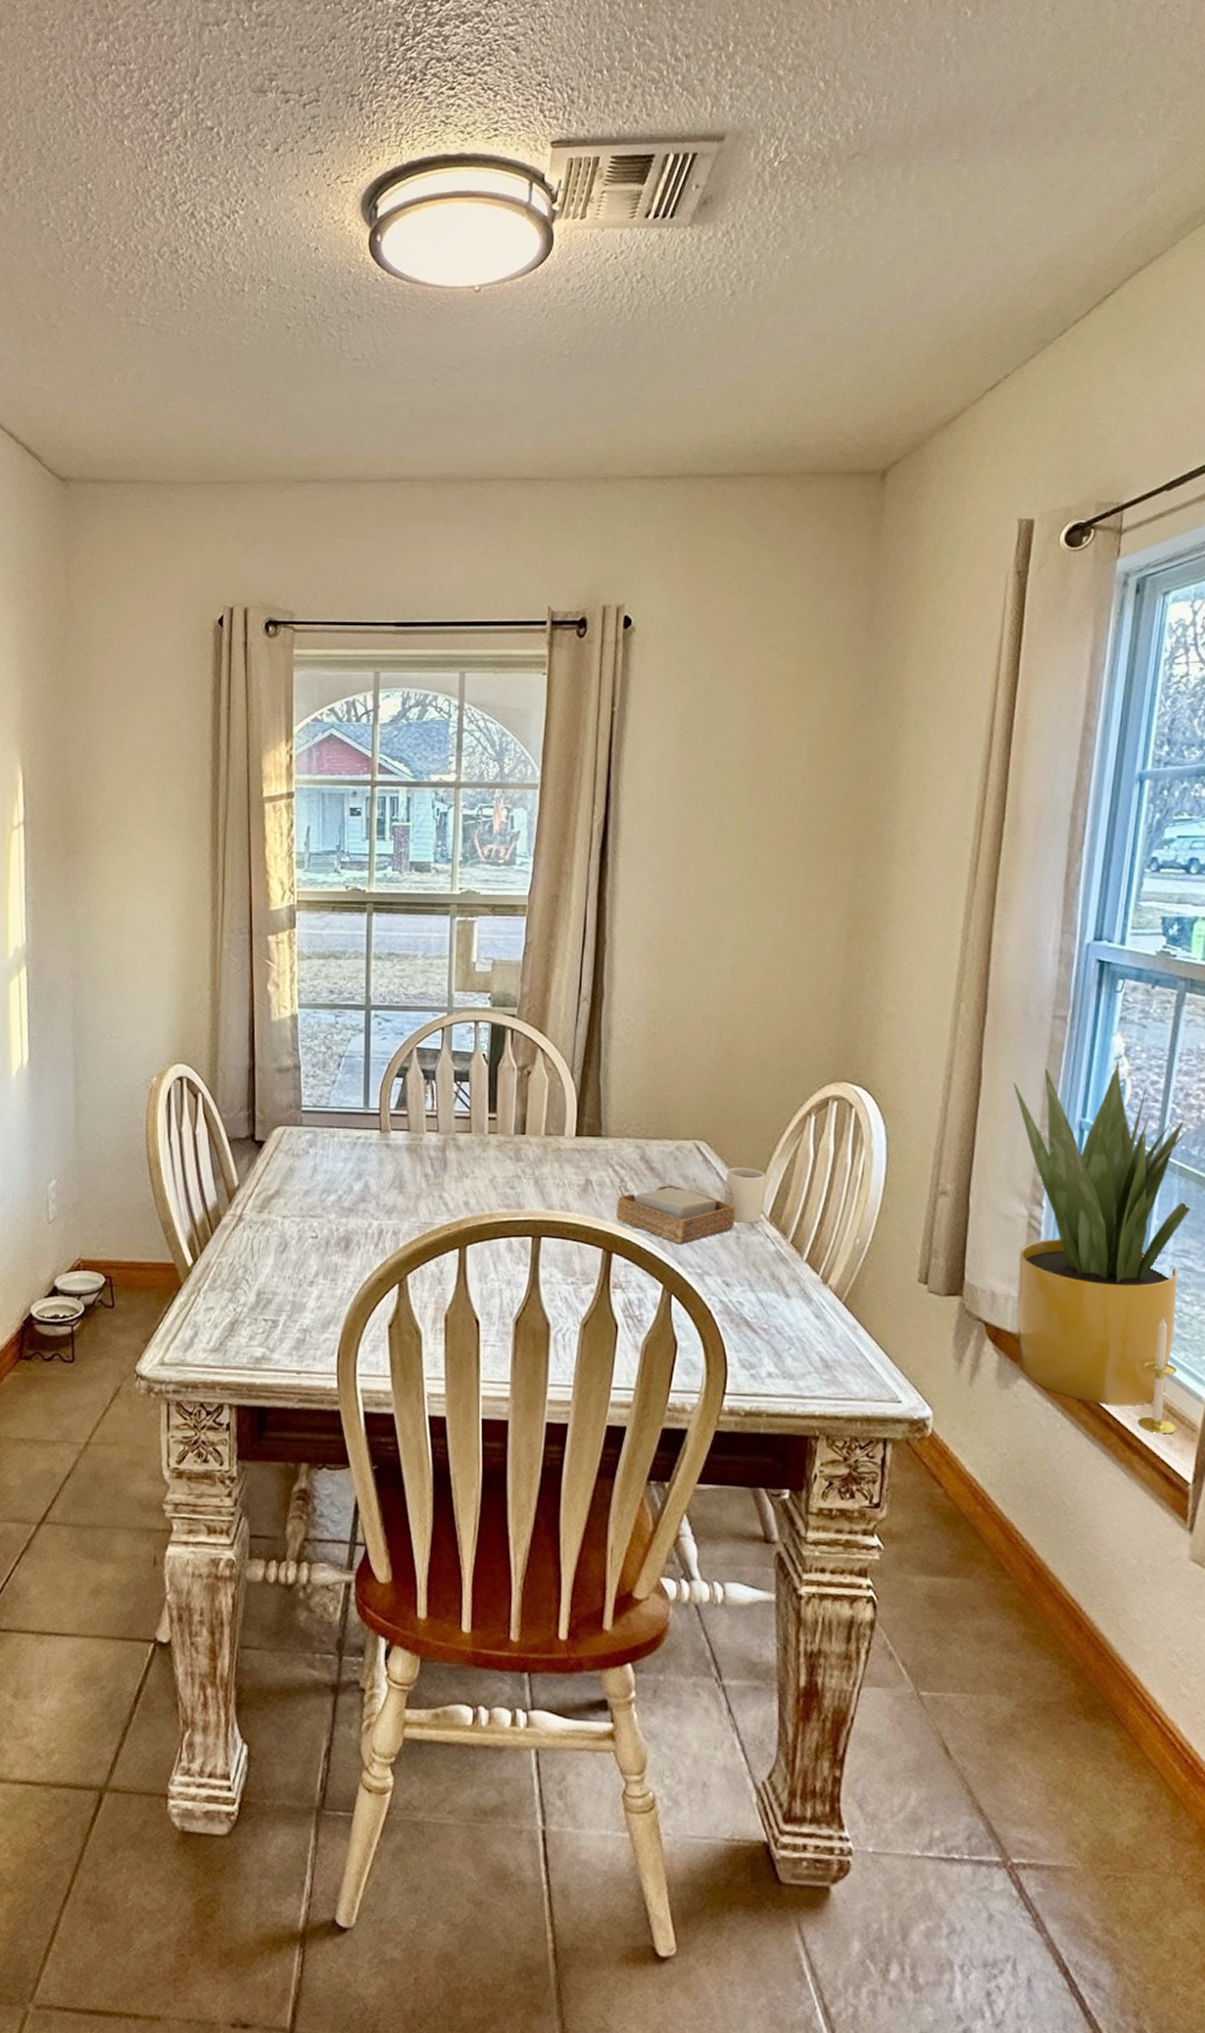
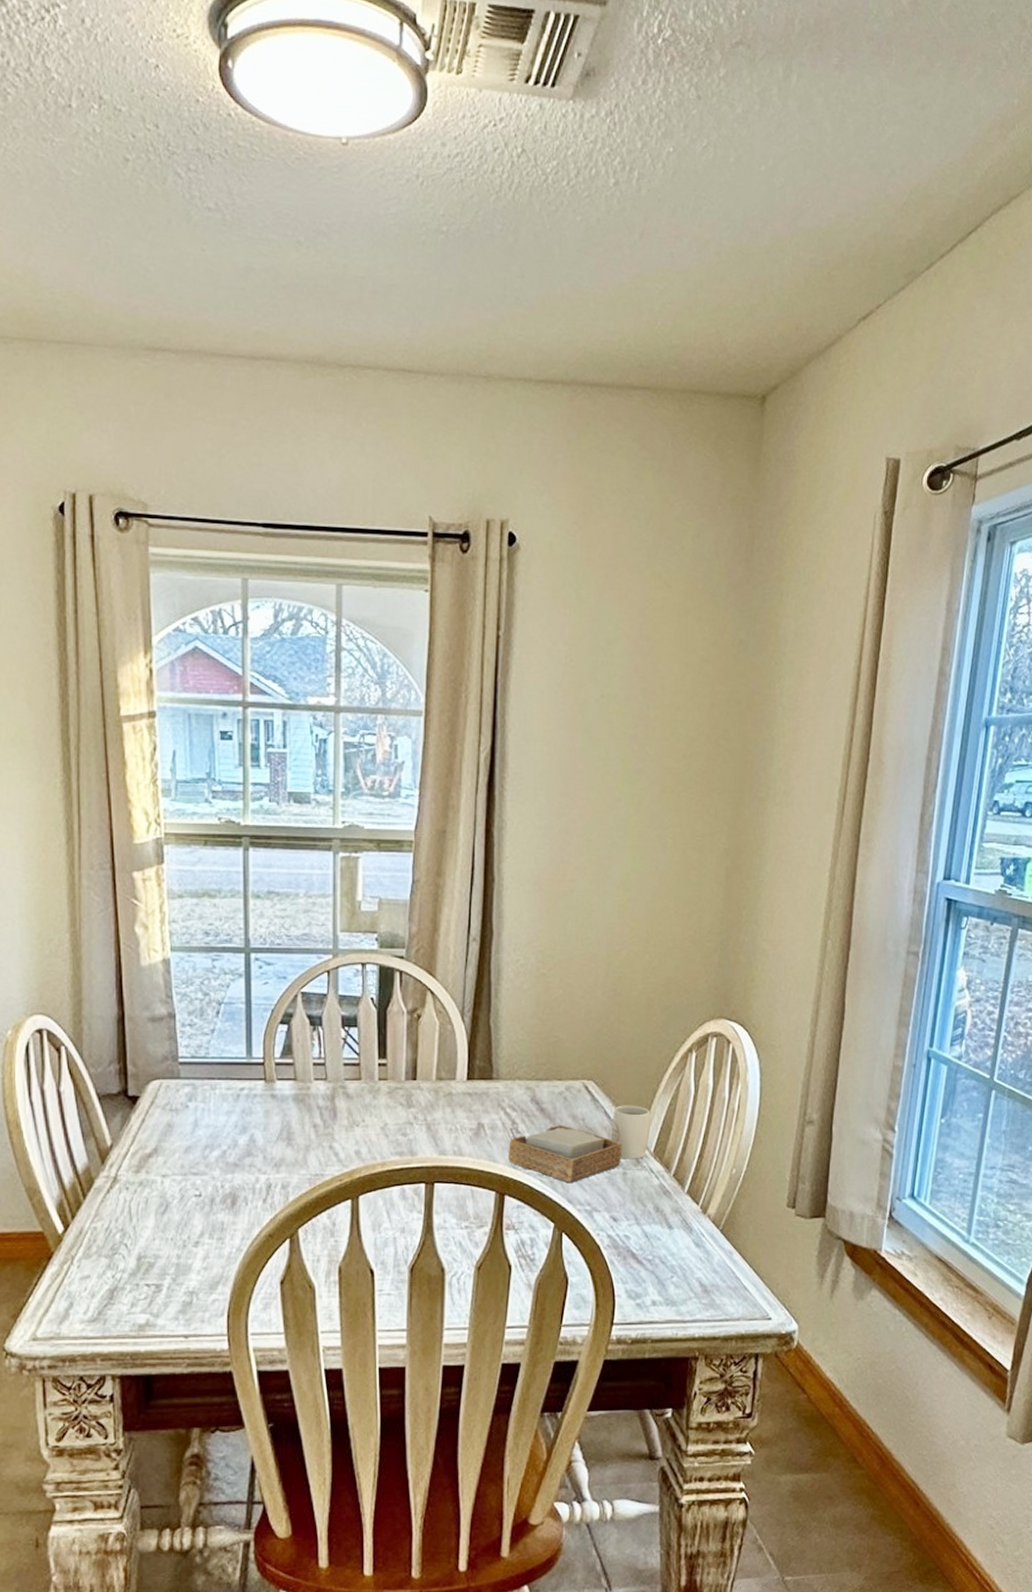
planter: present [1013,1060,1191,1406] -> none [871,993,1018,1308]
candle: present [1138,1318,1177,1435] -> none [969,1226,1001,1330]

